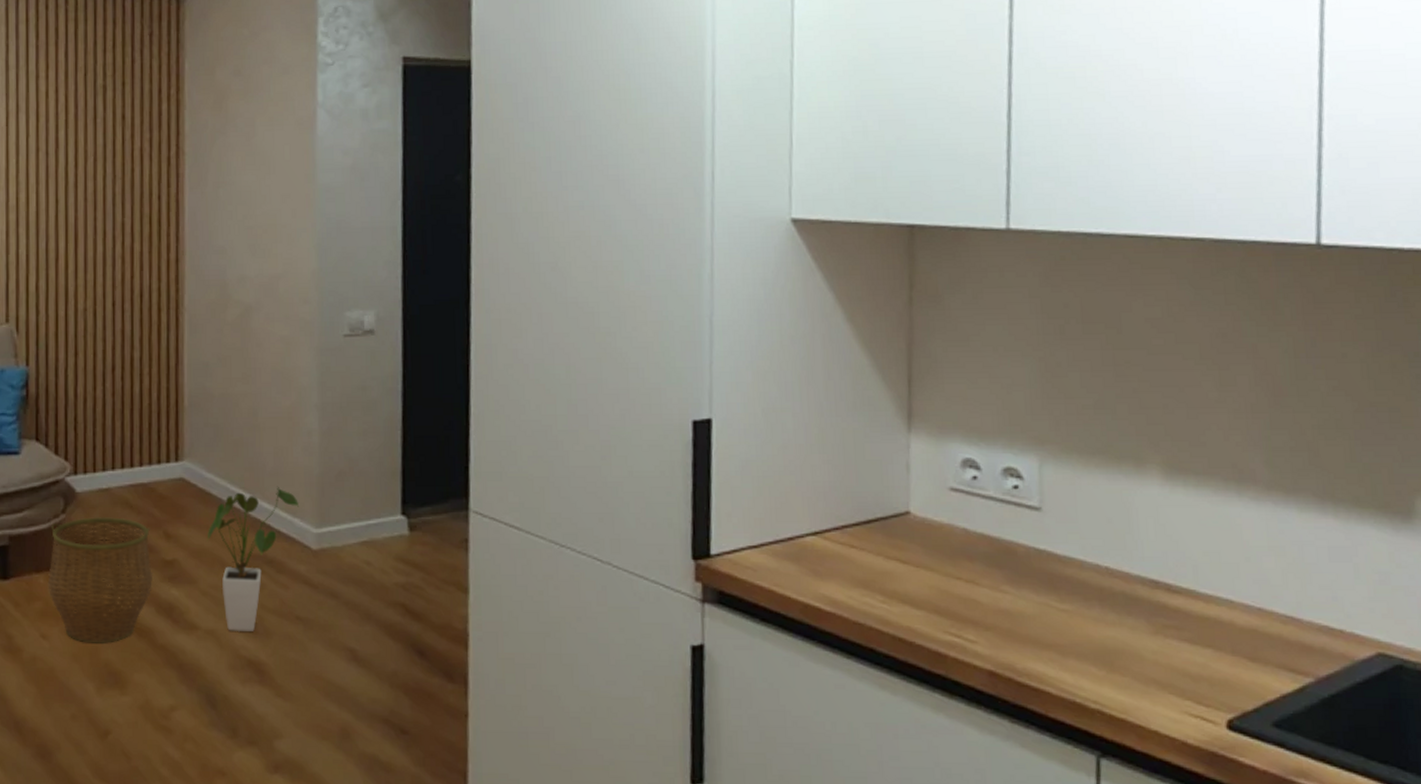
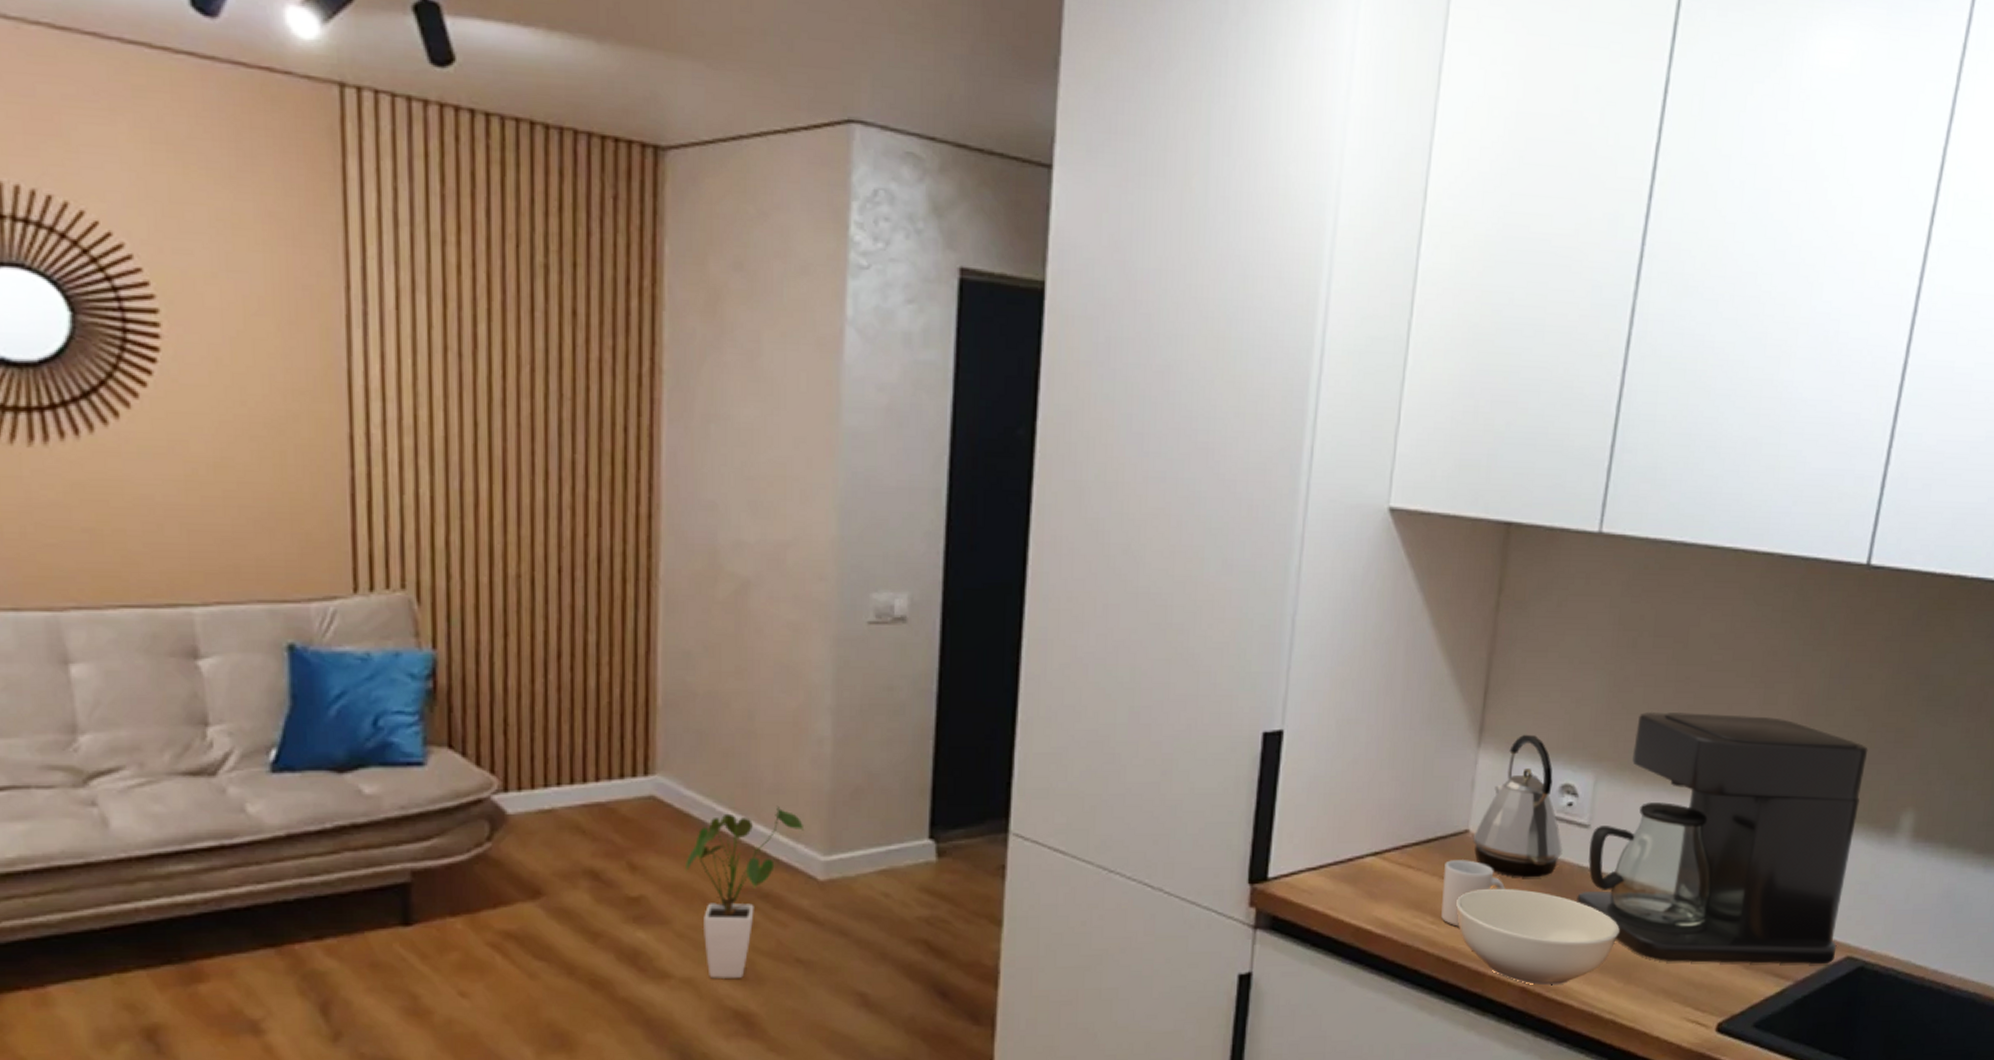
basket: present [47,516,154,644] -> none [467,844,613,1000]
mug: none [888,541,957,607] -> present [1441,860,1506,927]
bowl: none [905,569,1092,670] -> present [1455,888,1620,986]
kettle: none [915,419,1015,560] -> present [1473,734,1563,878]
coffee maker: none [1038,396,1363,660] -> present [1576,712,1868,964]

